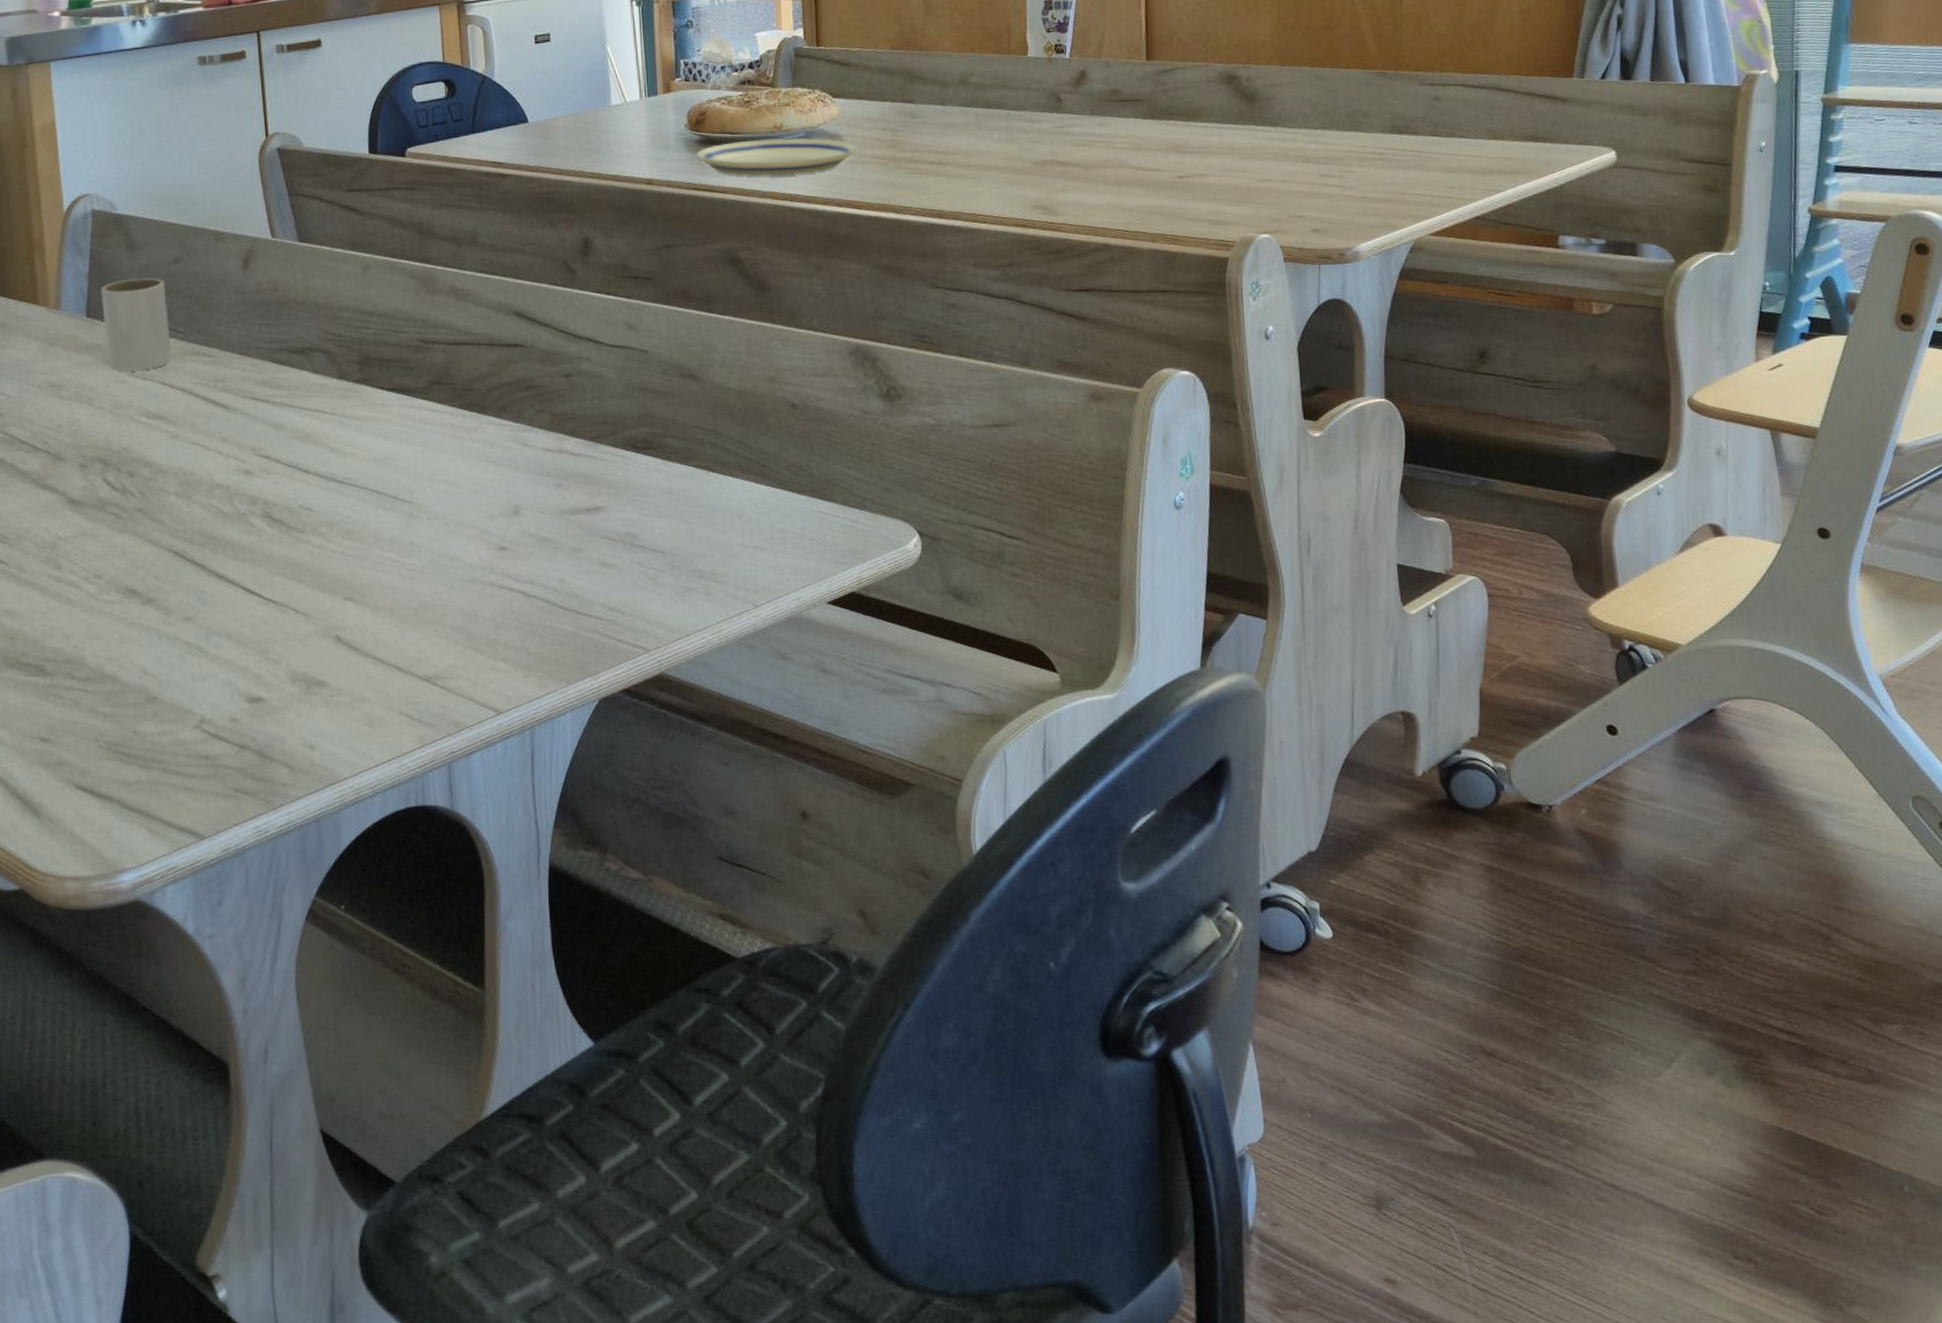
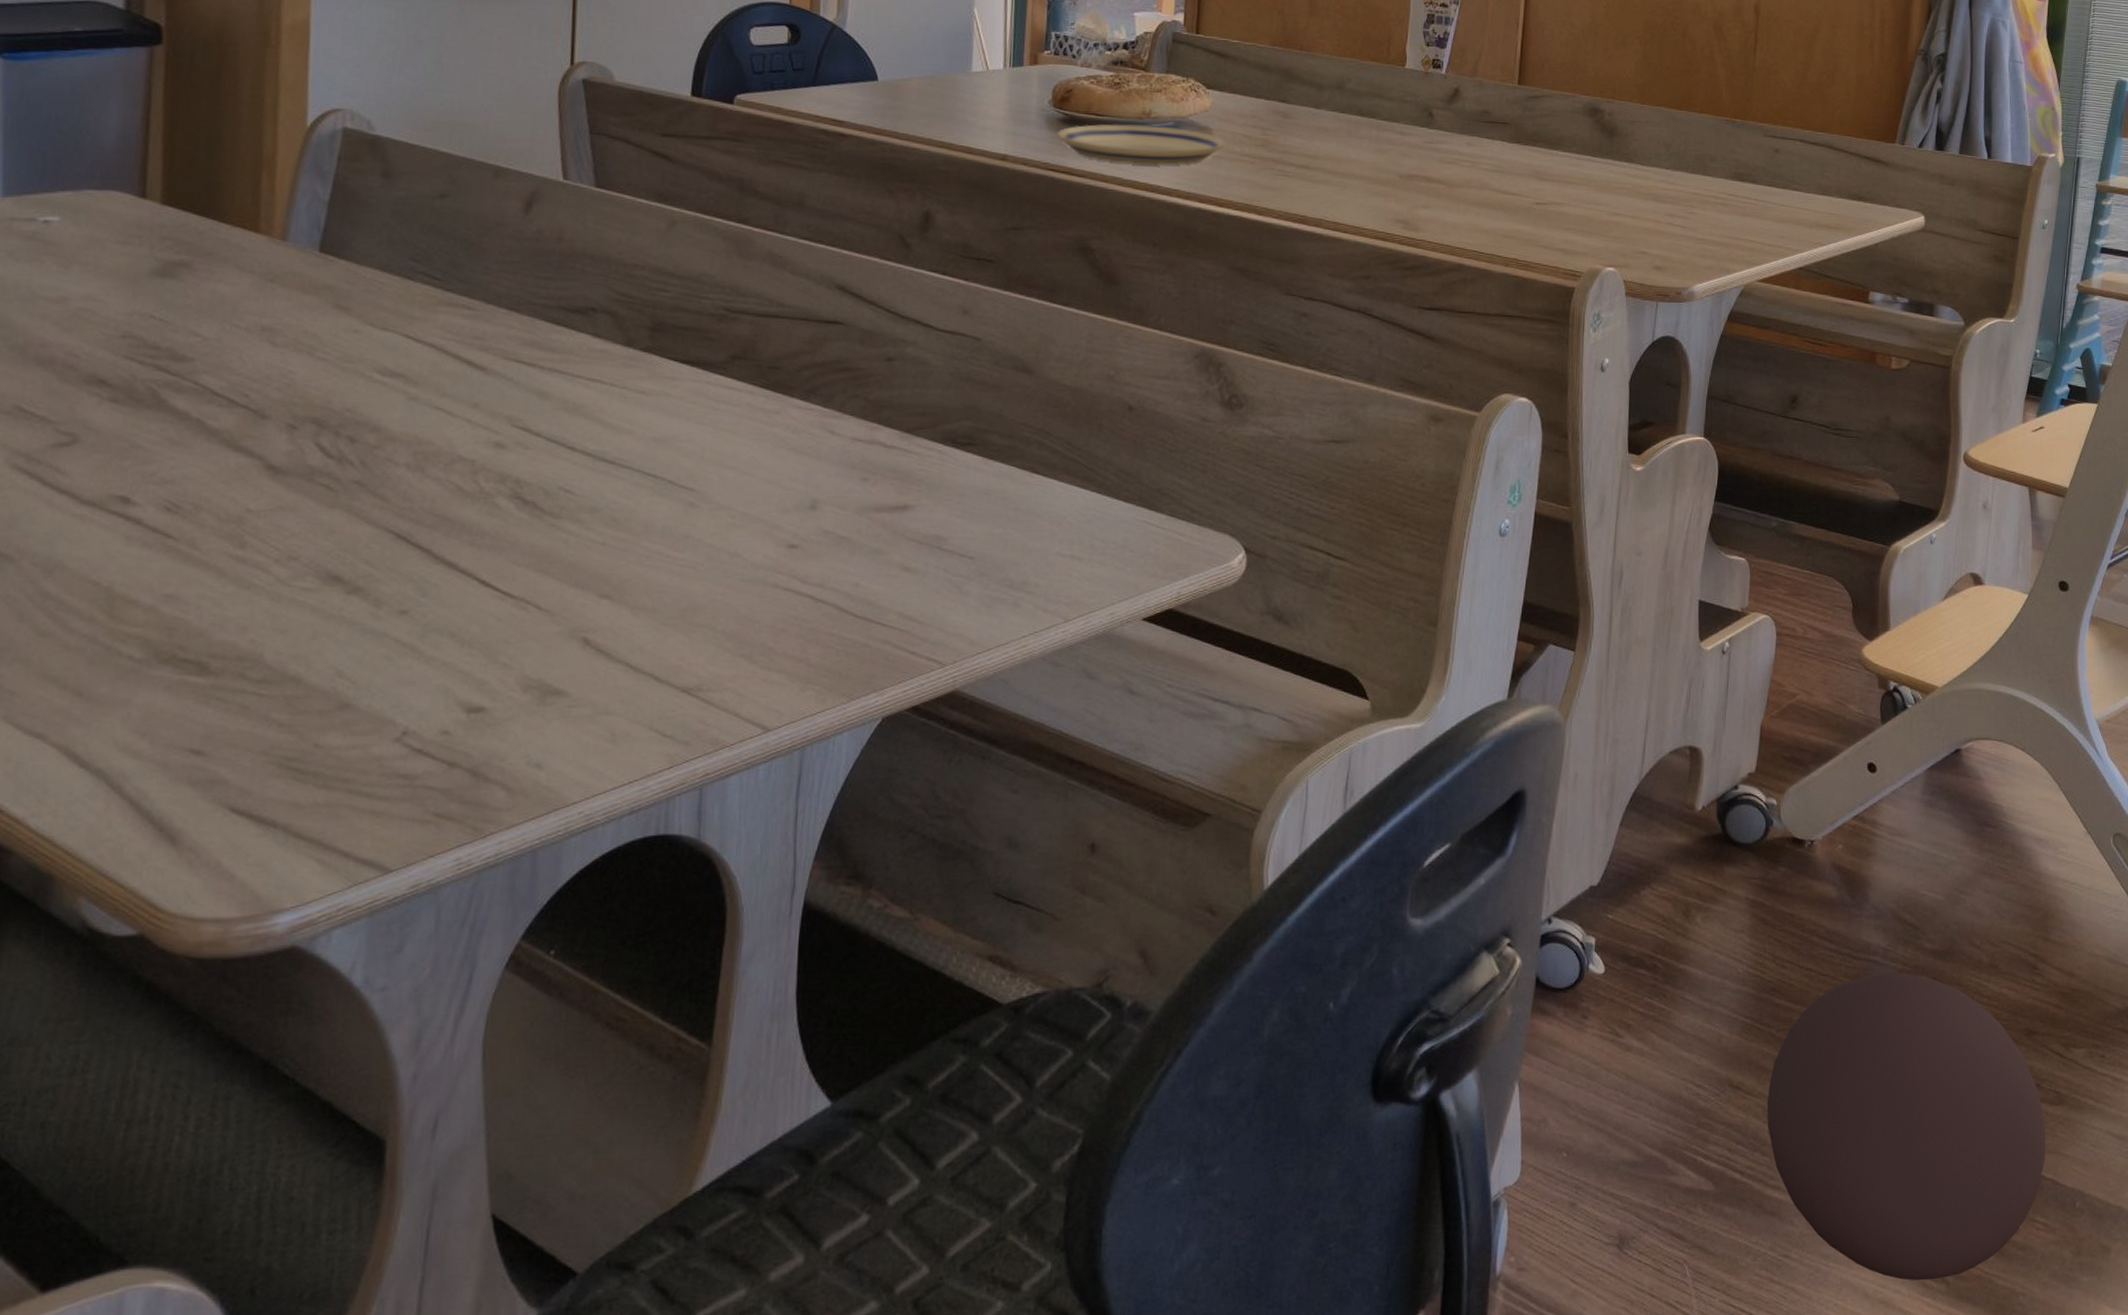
cup: present [101,278,172,371] -> none [340,212,425,319]
ball: none [1526,941,1862,1259] -> present [1766,972,2046,1281]

